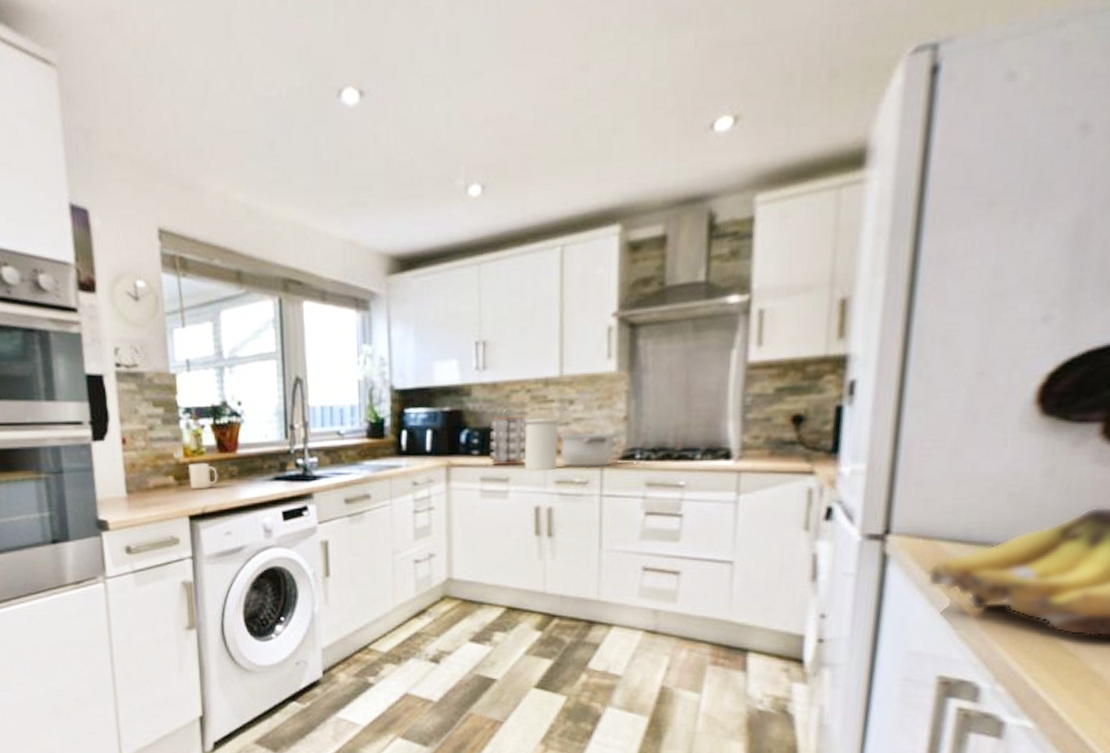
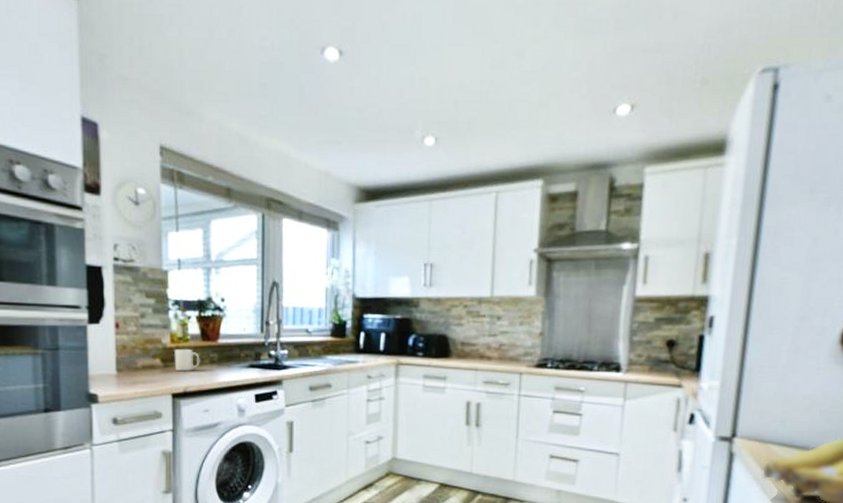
spice rack: present [489,408,527,465] -> none [431,319,463,366]
canister: present [524,418,559,472] -> none [459,329,488,373]
cooking pot: present [559,431,617,467] -> none [488,343,534,372]

